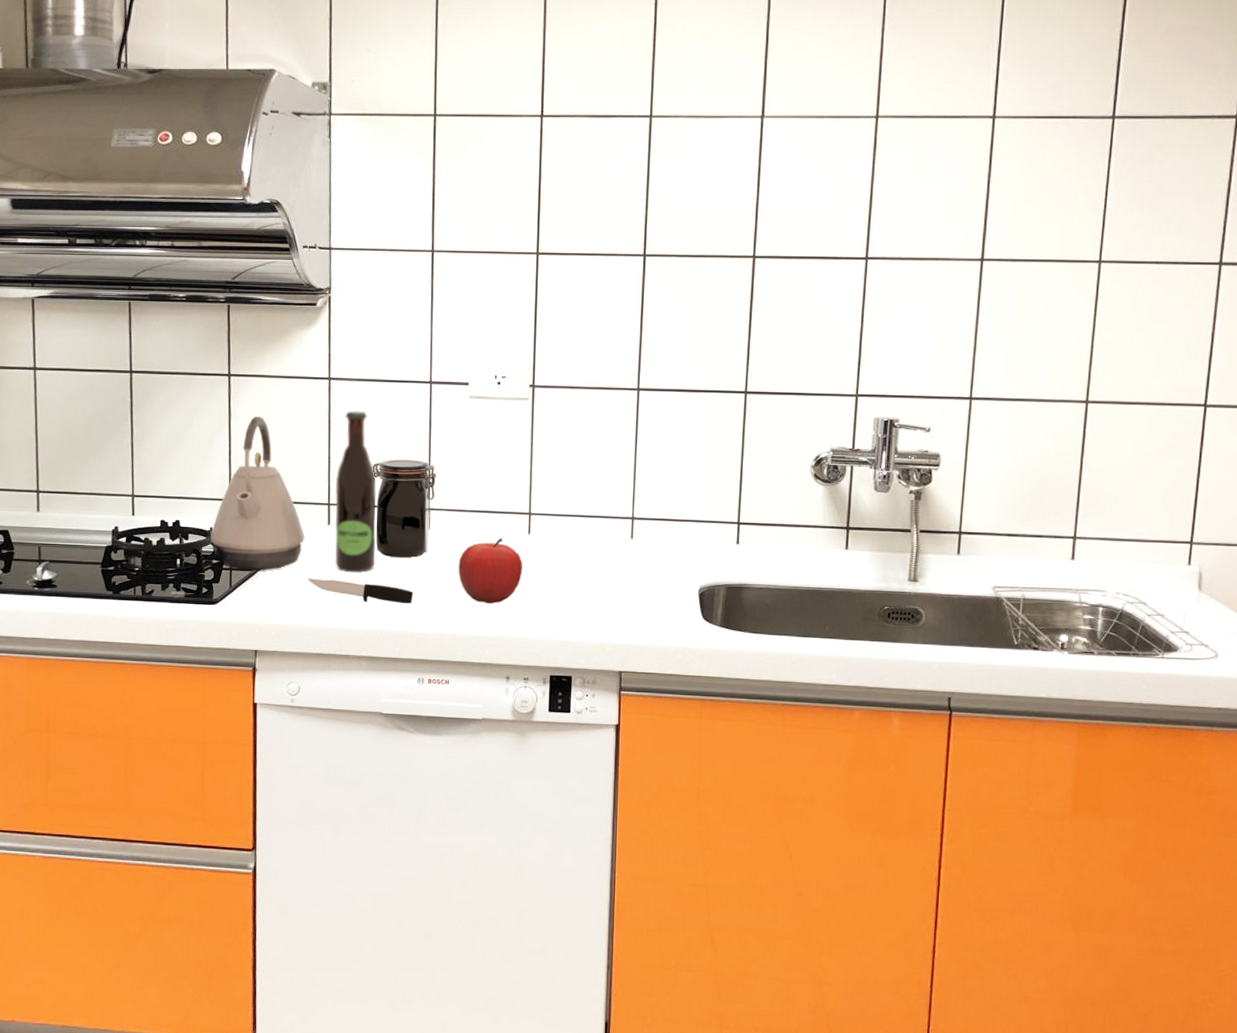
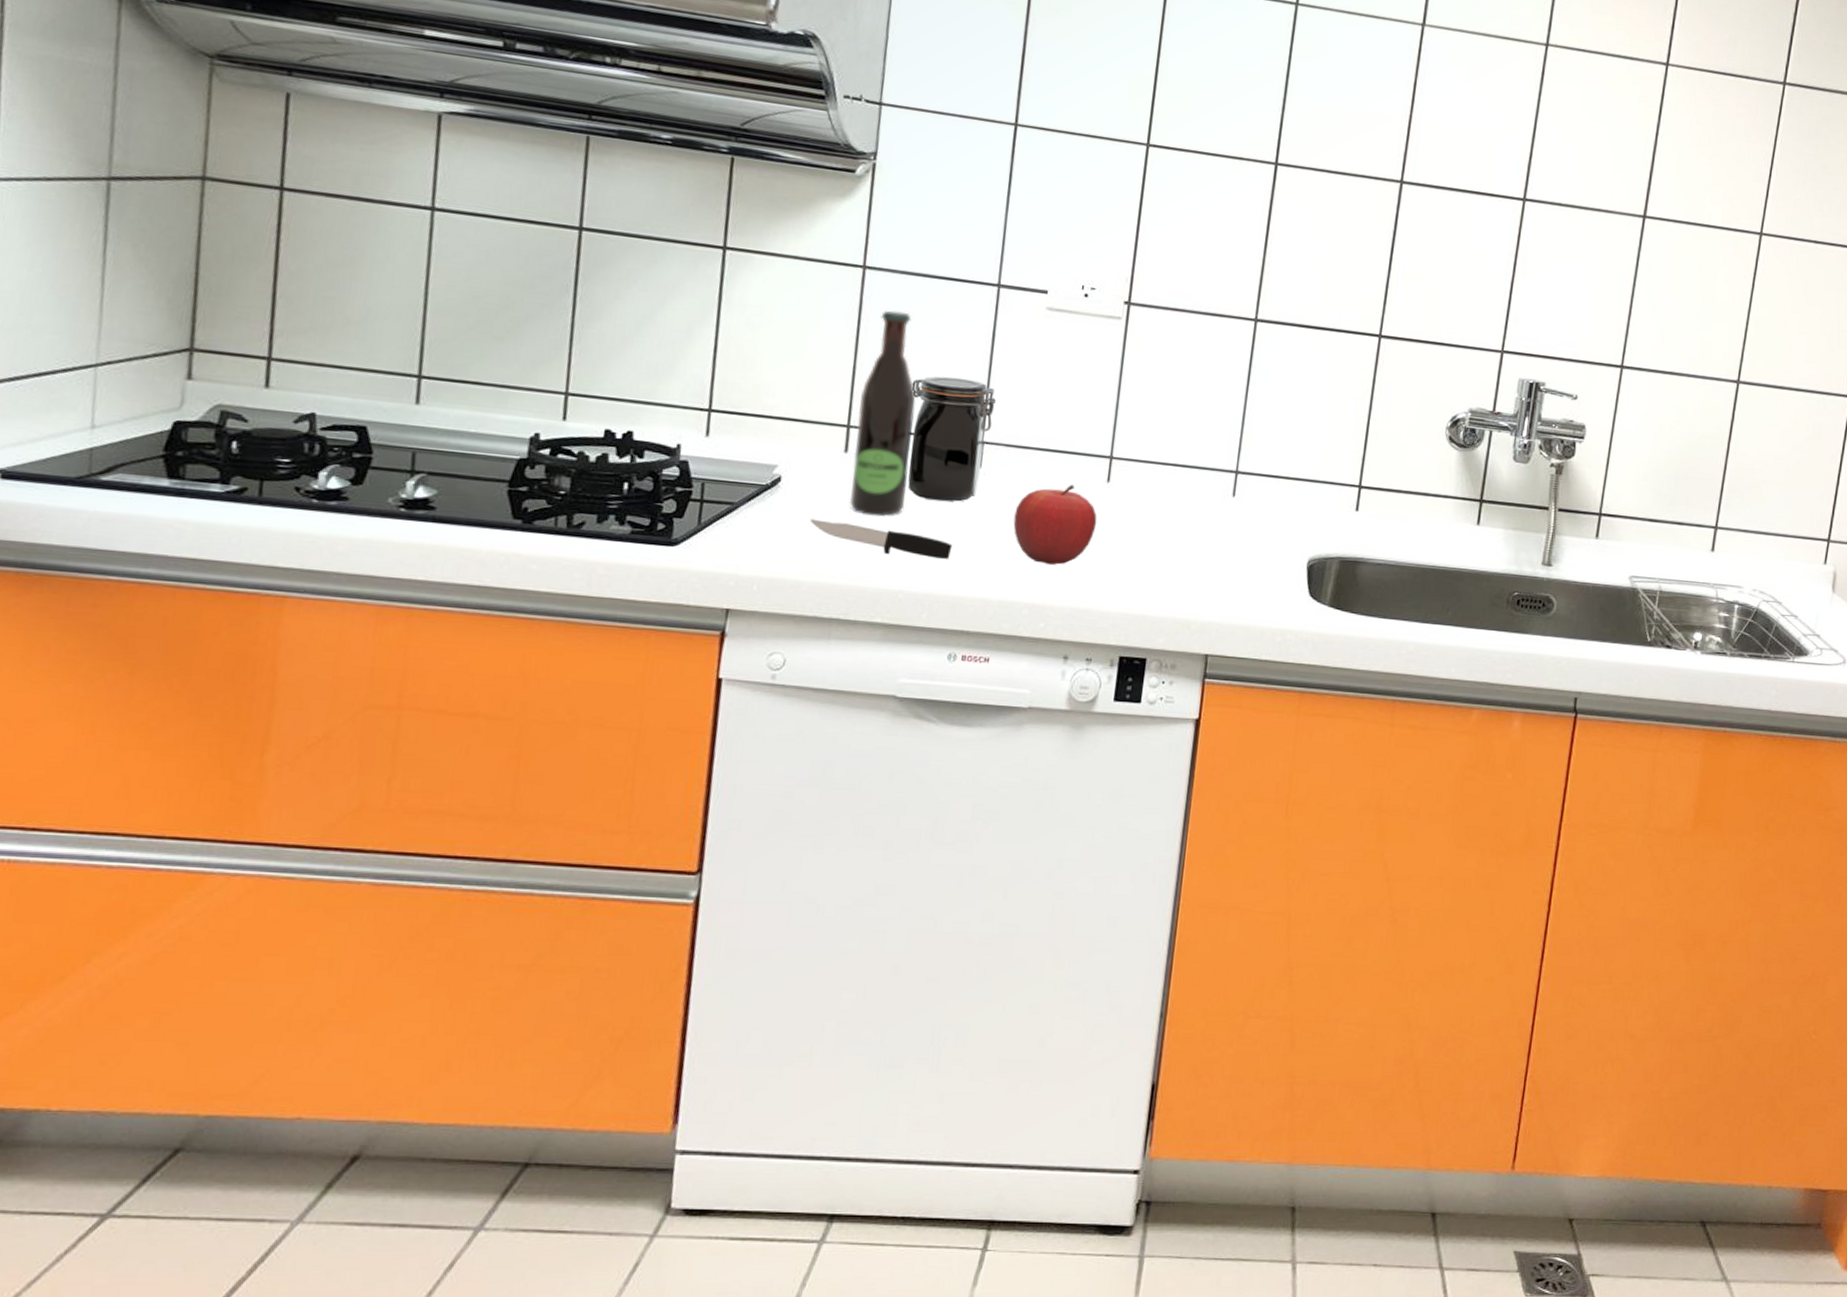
kettle: present [210,416,305,571] -> none [675,304,812,506]

